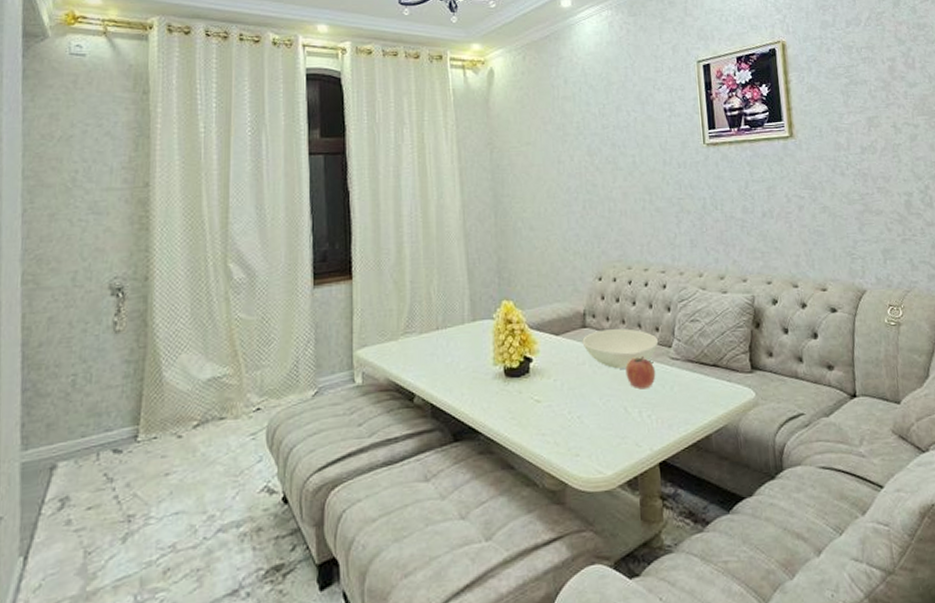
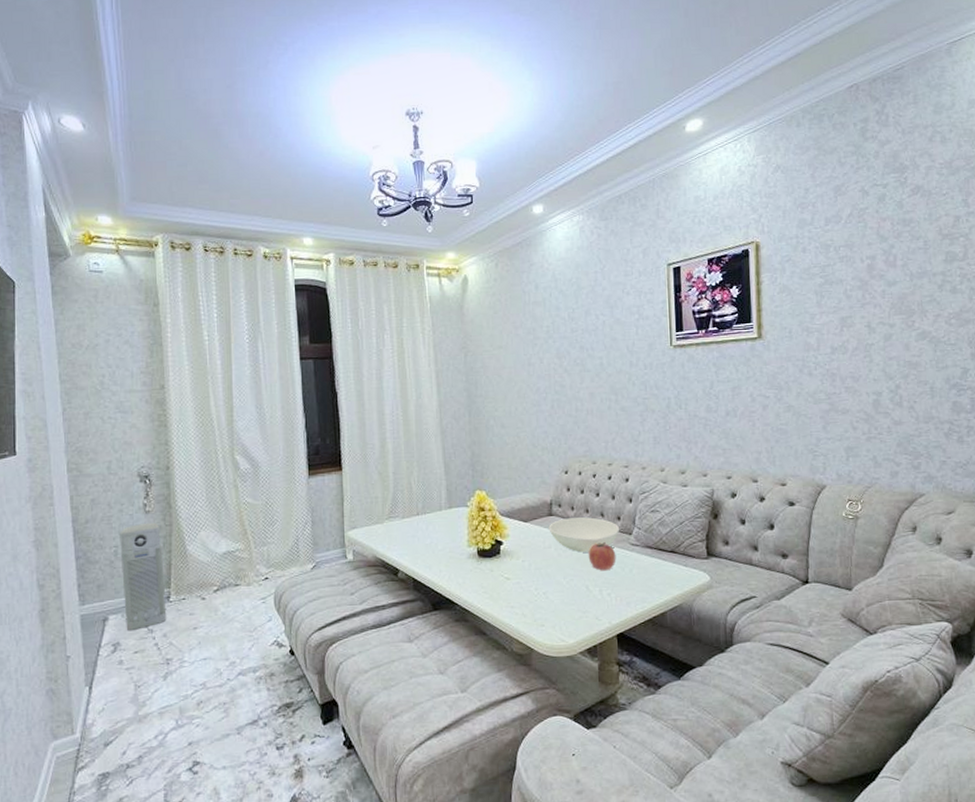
air purifier: none [79,344,133,480] -> present [120,522,167,630]

